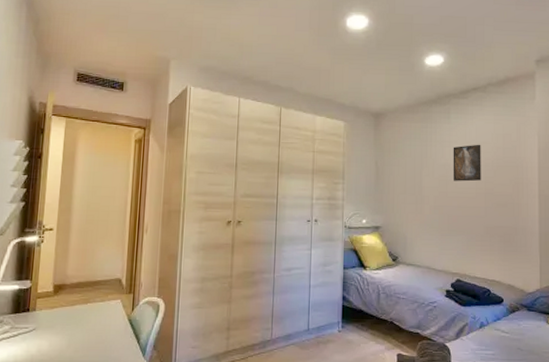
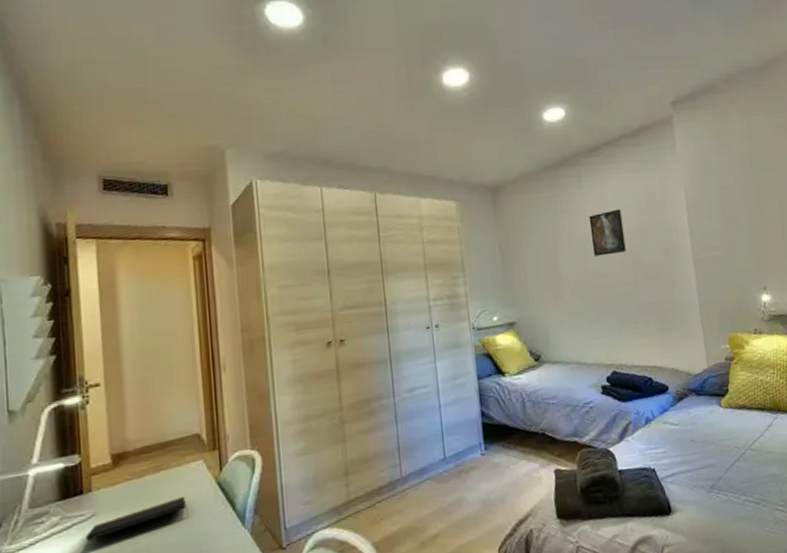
notepad: none [26,325,104,349] -> present [86,495,188,542]

